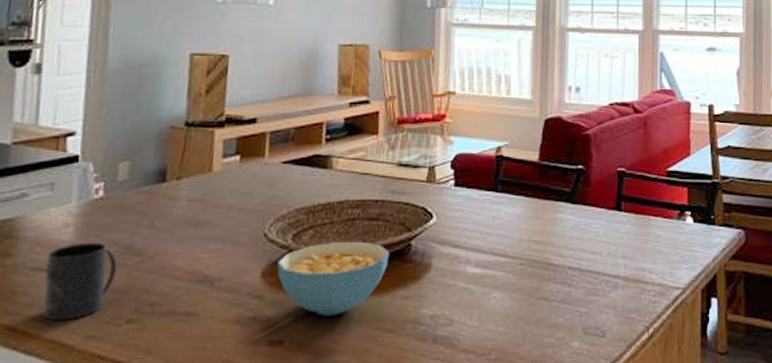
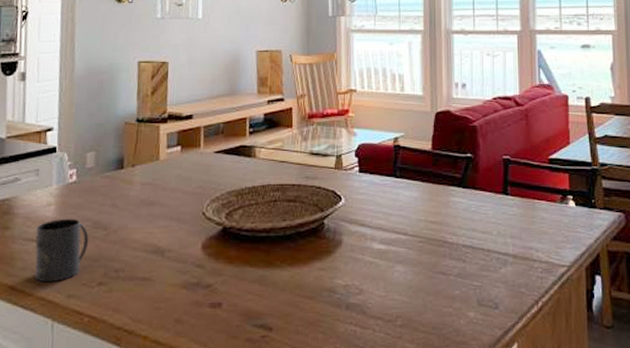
cereal bowl: present [277,241,390,316] -> none [214,219,307,284]

